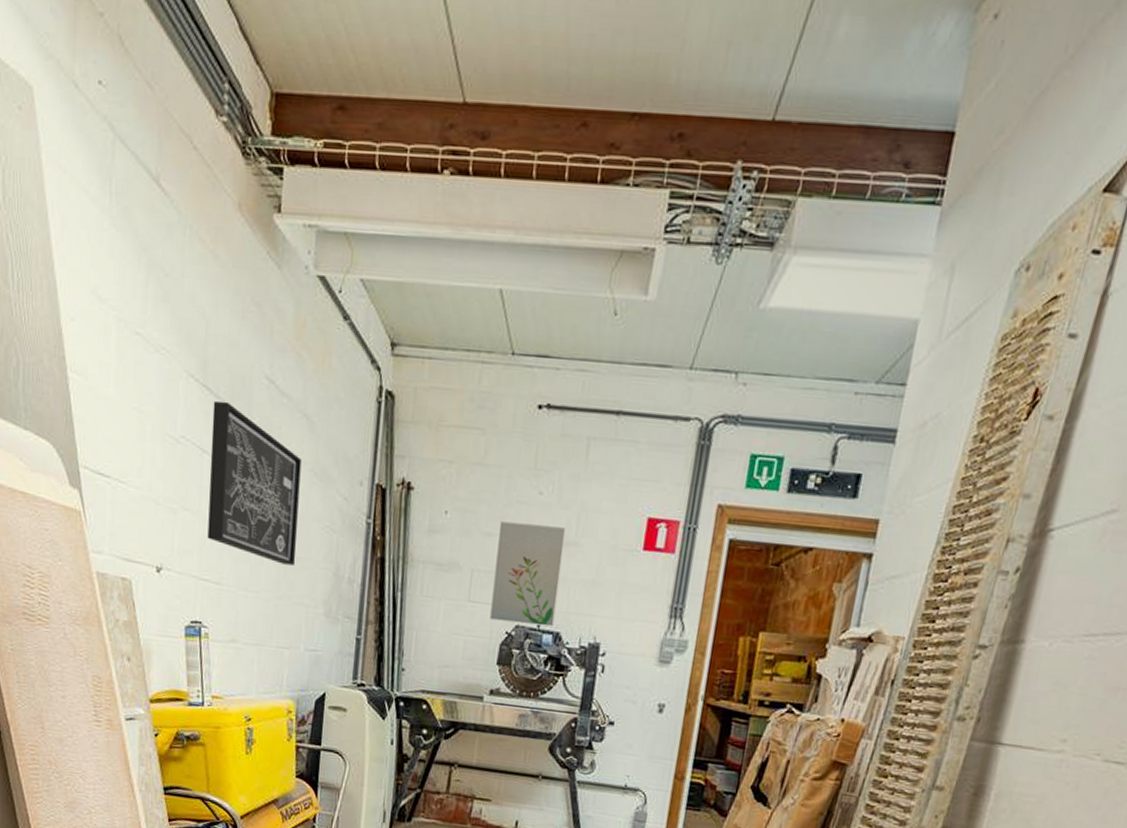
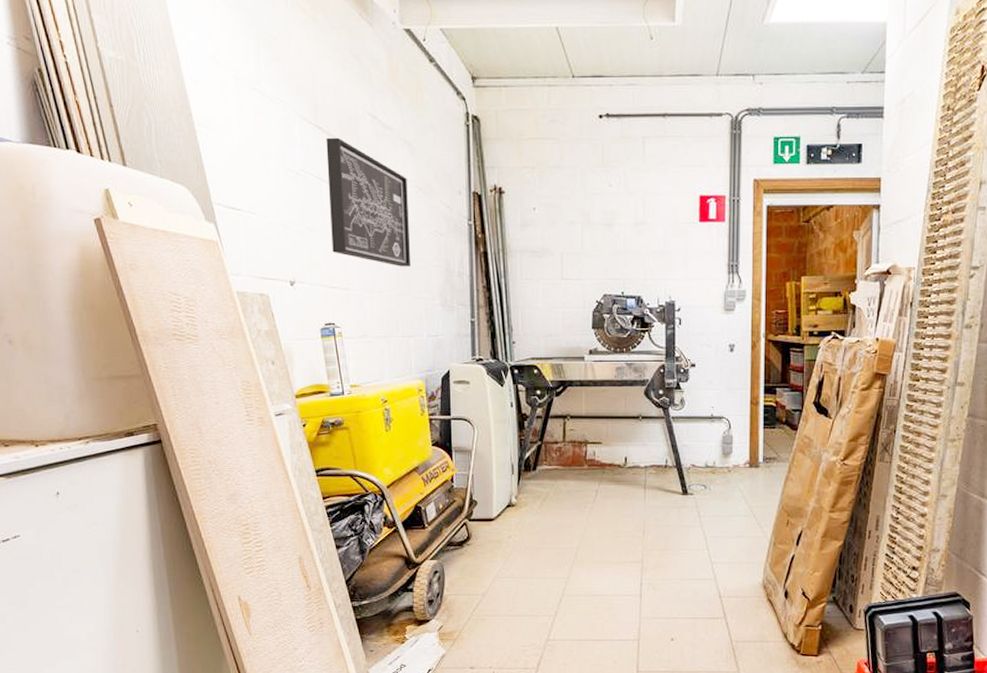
wall art: present [490,521,566,627] -> none [581,211,635,292]

